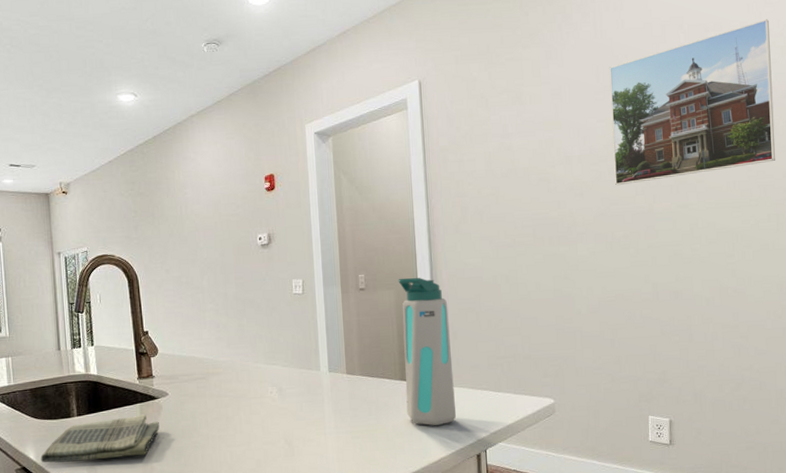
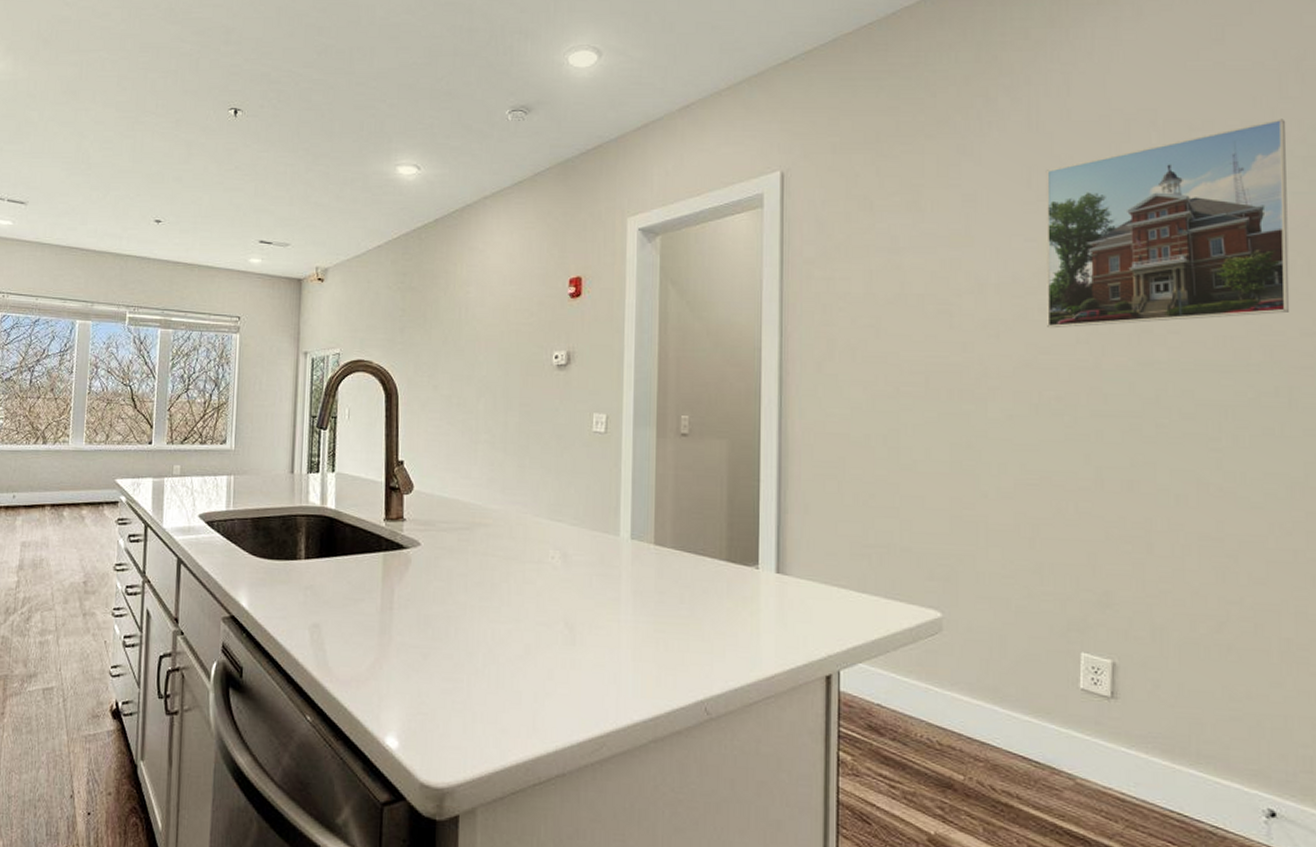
dish towel: present [40,414,160,463] -> none [254,567,405,620]
water bottle: present [398,278,457,426] -> none [732,425,801,629]

